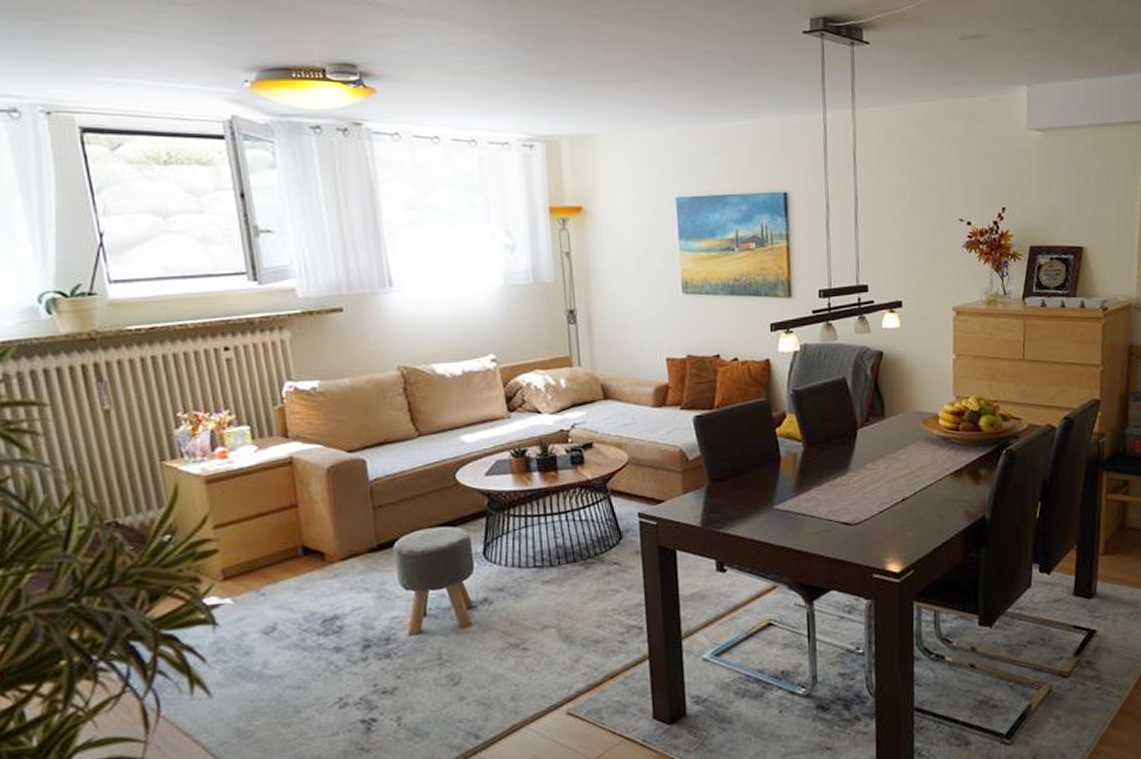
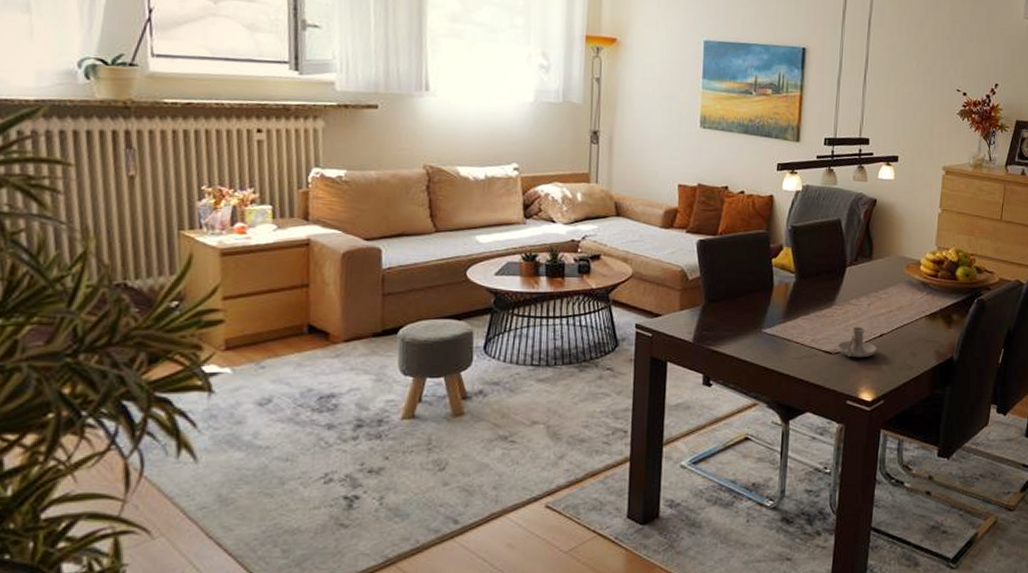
candle holder: none [856,492,901,527] -> present [837,326,877,358]

